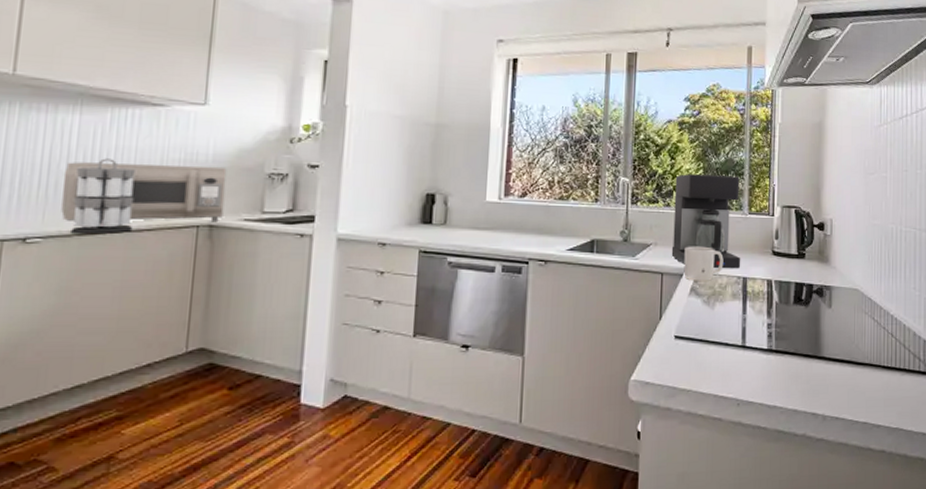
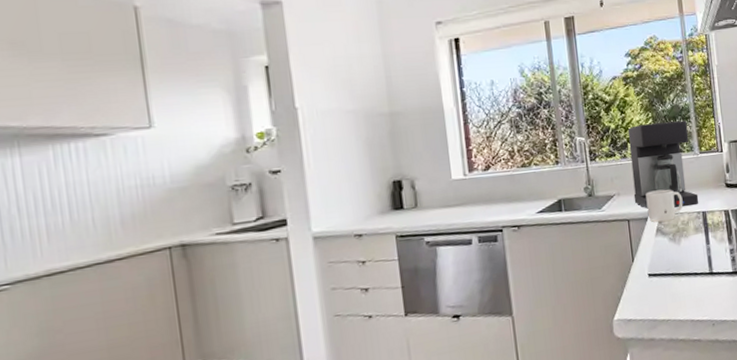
microwave: present [61,162,227,223] -> none [16,187,194,264]
spice rack: present [71,158,135,235] -> none [28,195,102,276]

